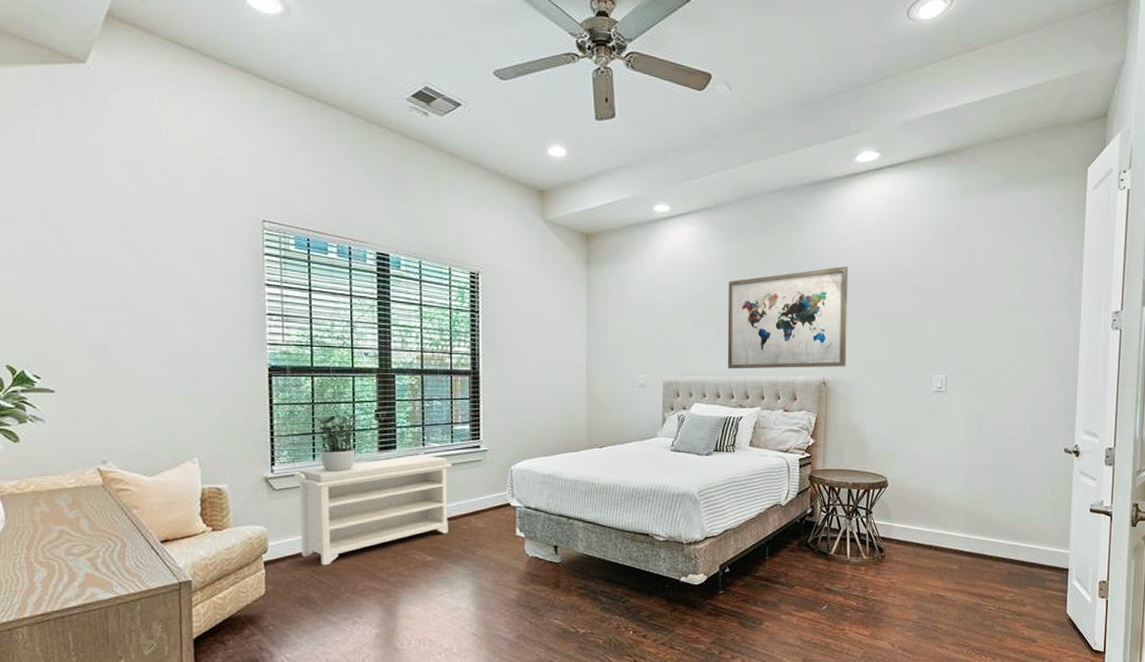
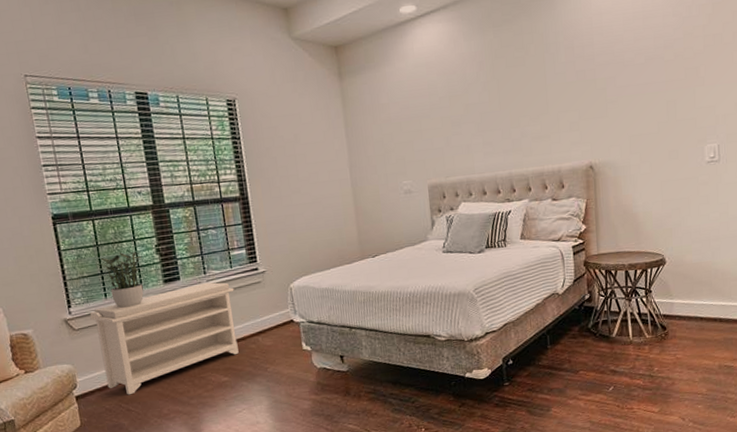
wall art: present [727,266,849,369] -> none [483,44,612,165]

